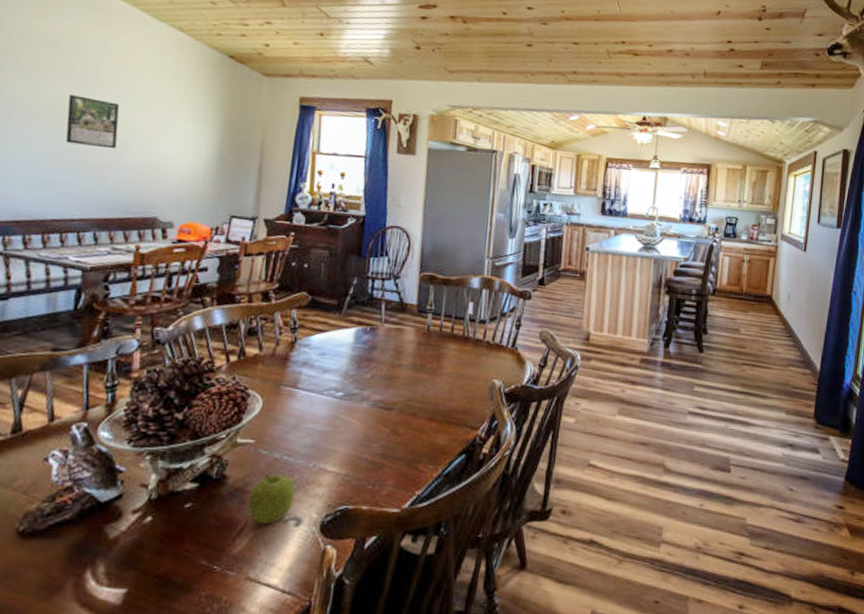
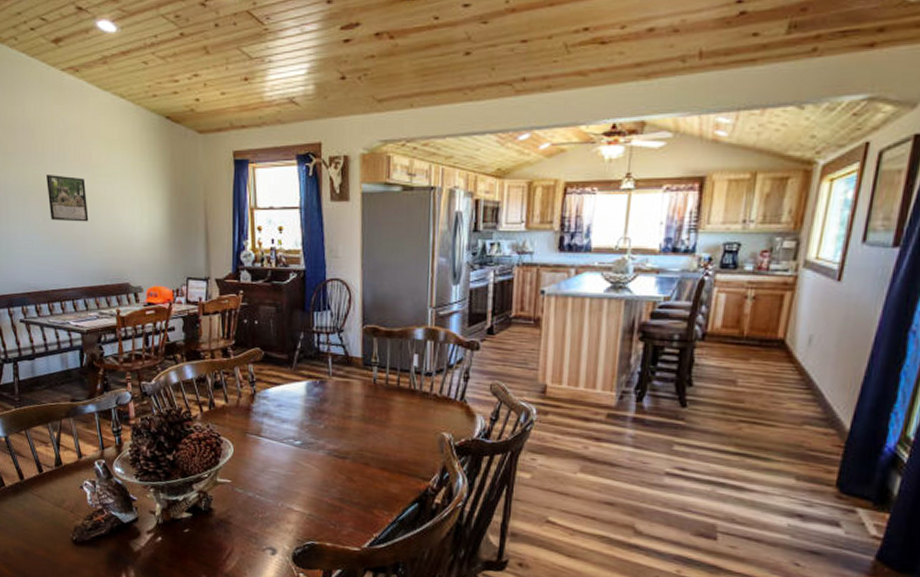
fruit: present [247,474,296,525] -> none [231,510,269,552]

